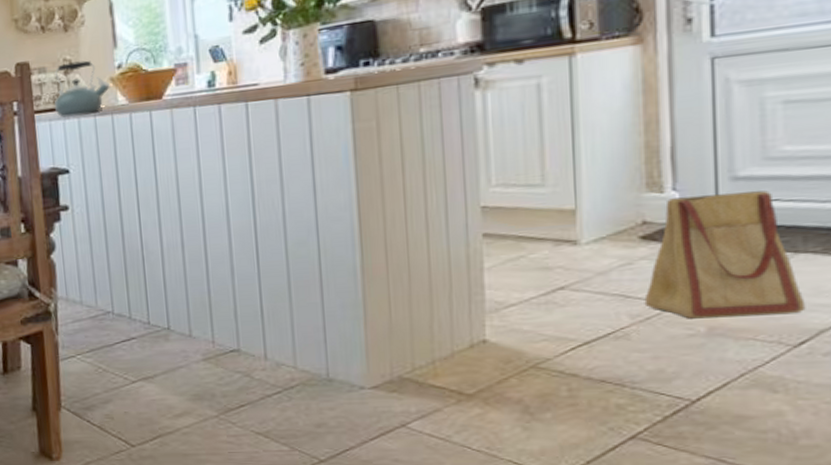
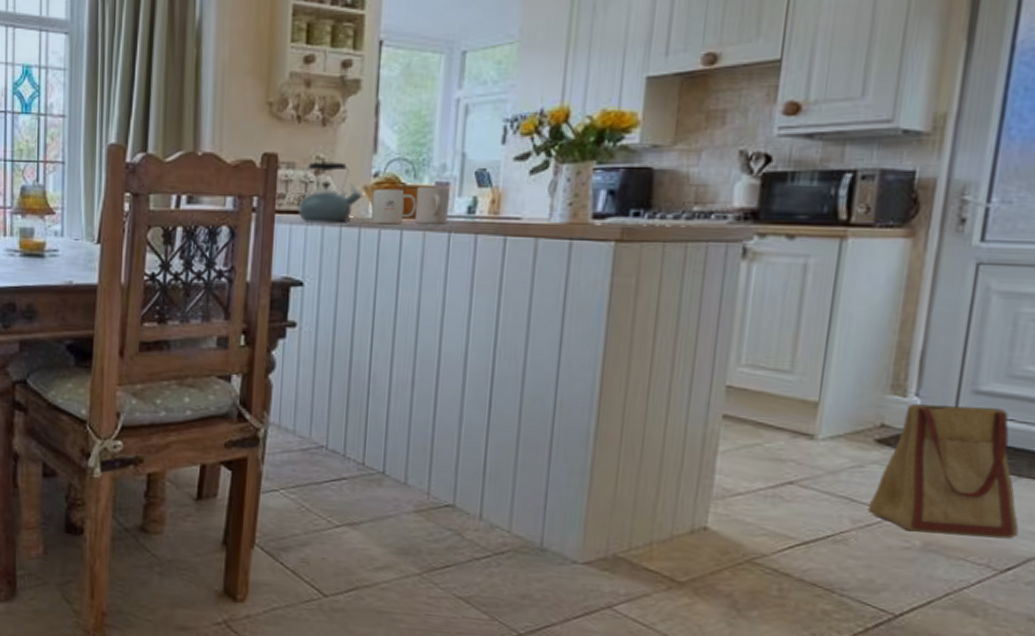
mug: none [118,75,161,110] -> present [370,188,417,225]
cup: none [158,66,191,105] -> present [414,186,450,226]

